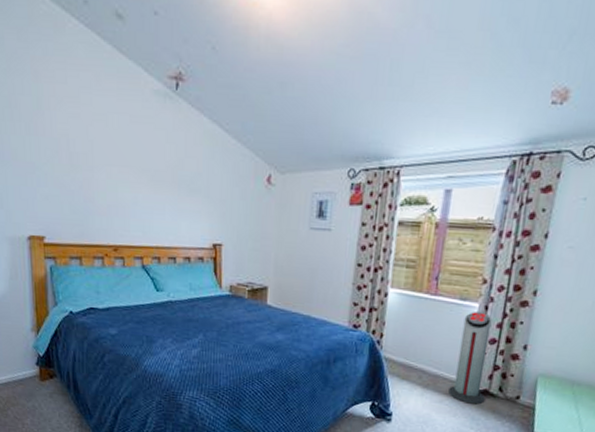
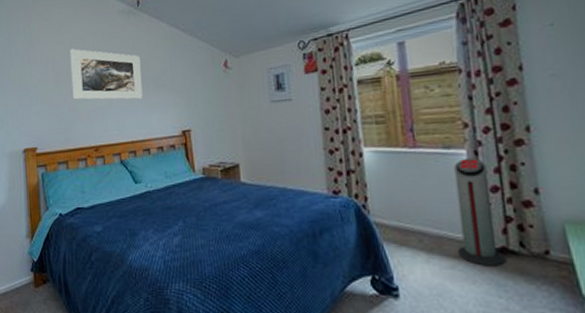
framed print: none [89,126,174,202] -> present [70,48,143,100]

